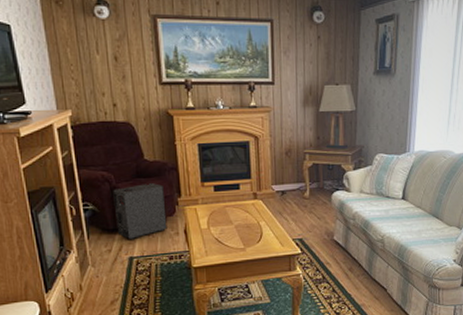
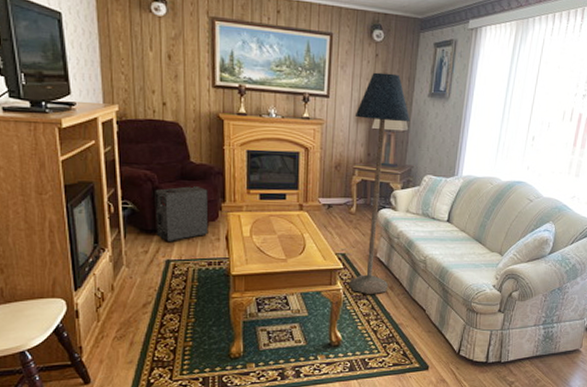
floor lamp: none [301,54,358,278] -> present [349,72,411,295]

